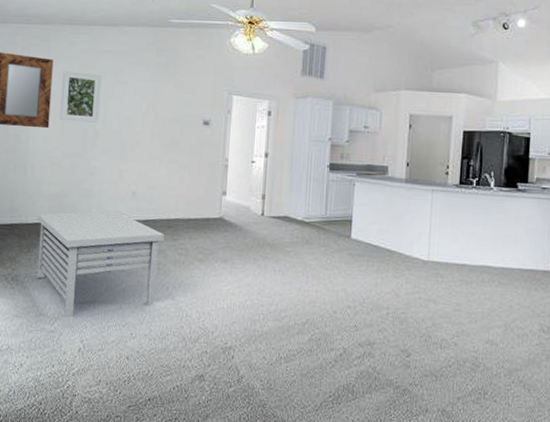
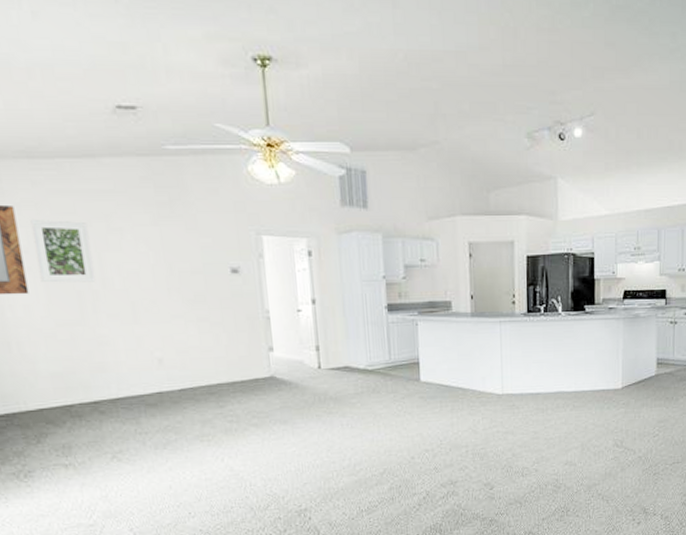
coffee table: present [37,211,164,318] -> none [39,383,211,509]

